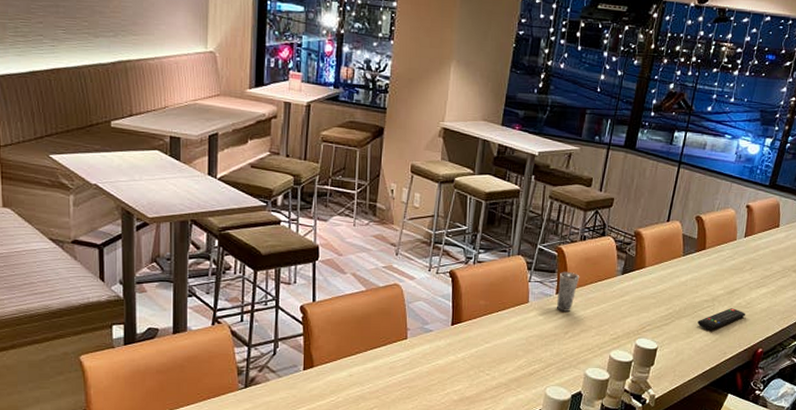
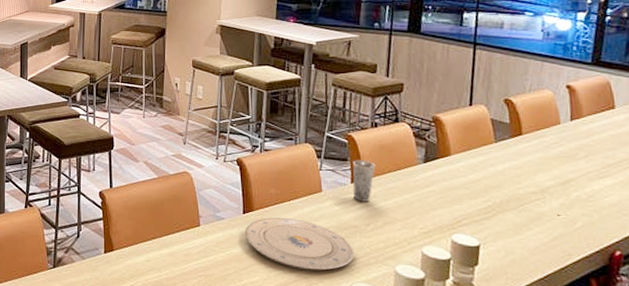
plate: none [451,328,552,378] -> present [244,217,355,272]
remote control: present [697,308,745,330] -> none [526,201,589,226]

